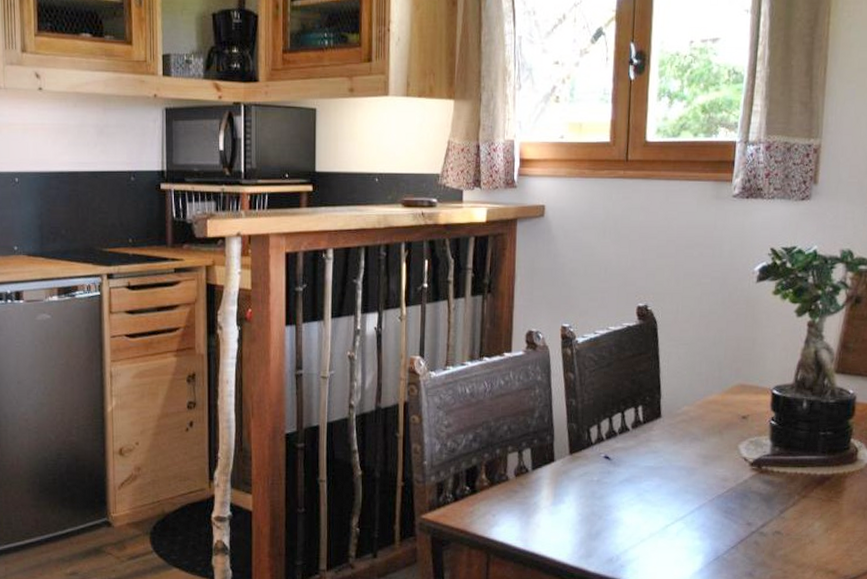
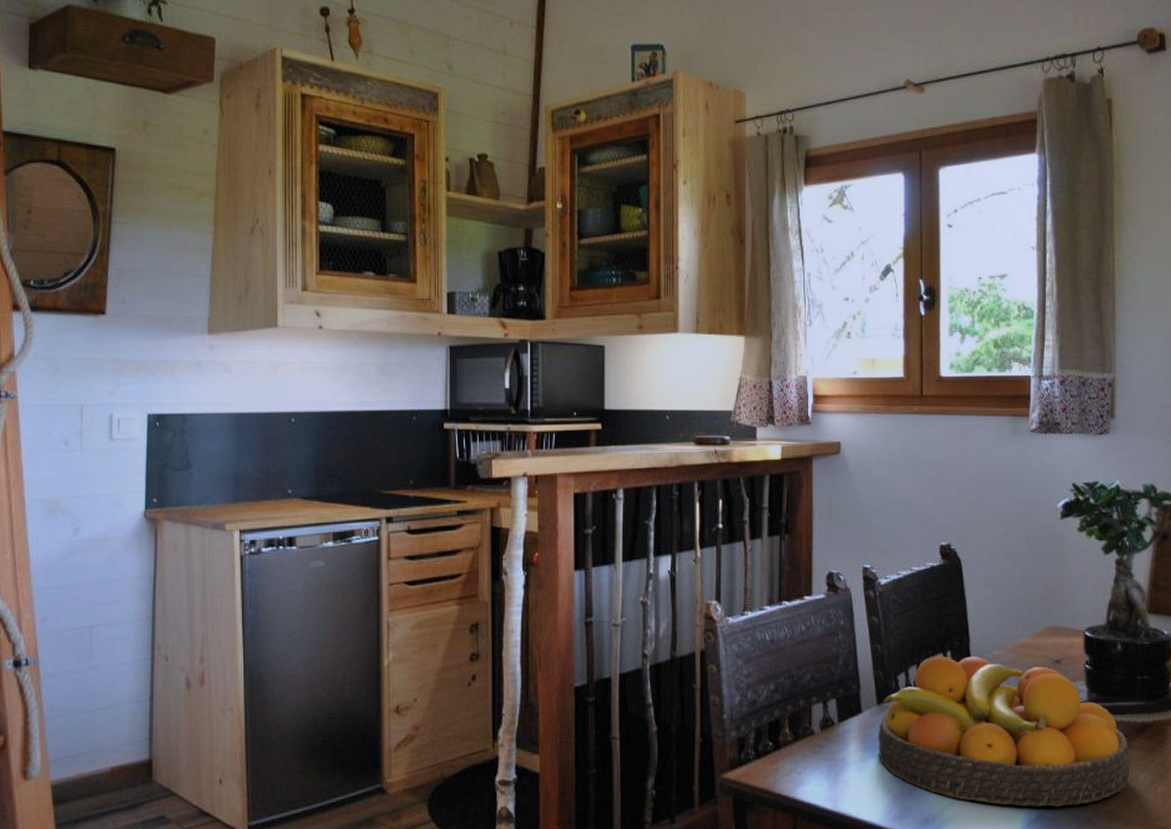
fruit bowl: none [568,410,807,550] -> present [878,656,1130,807]

